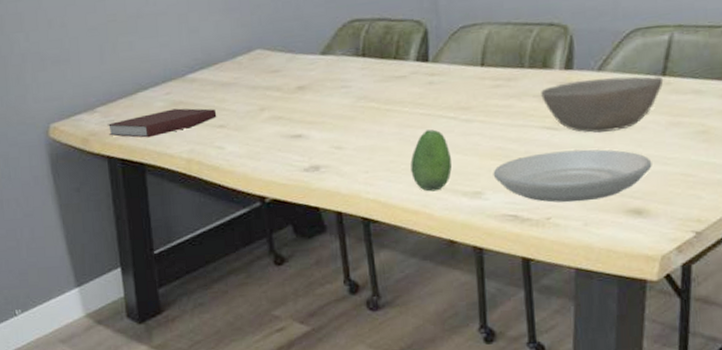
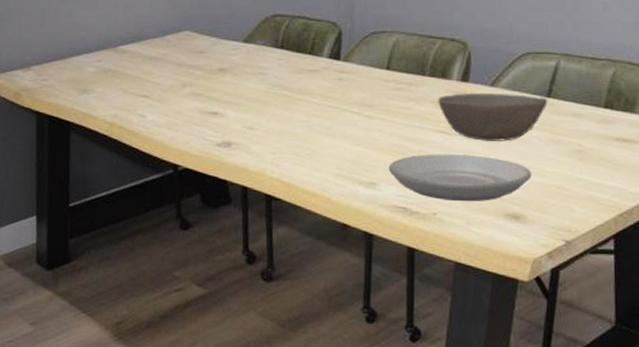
notebook: present [107,108,217,138] -> none [40,75,142,99]
fruit: present [410,129,452,192] -> none [314,121,352,178]

